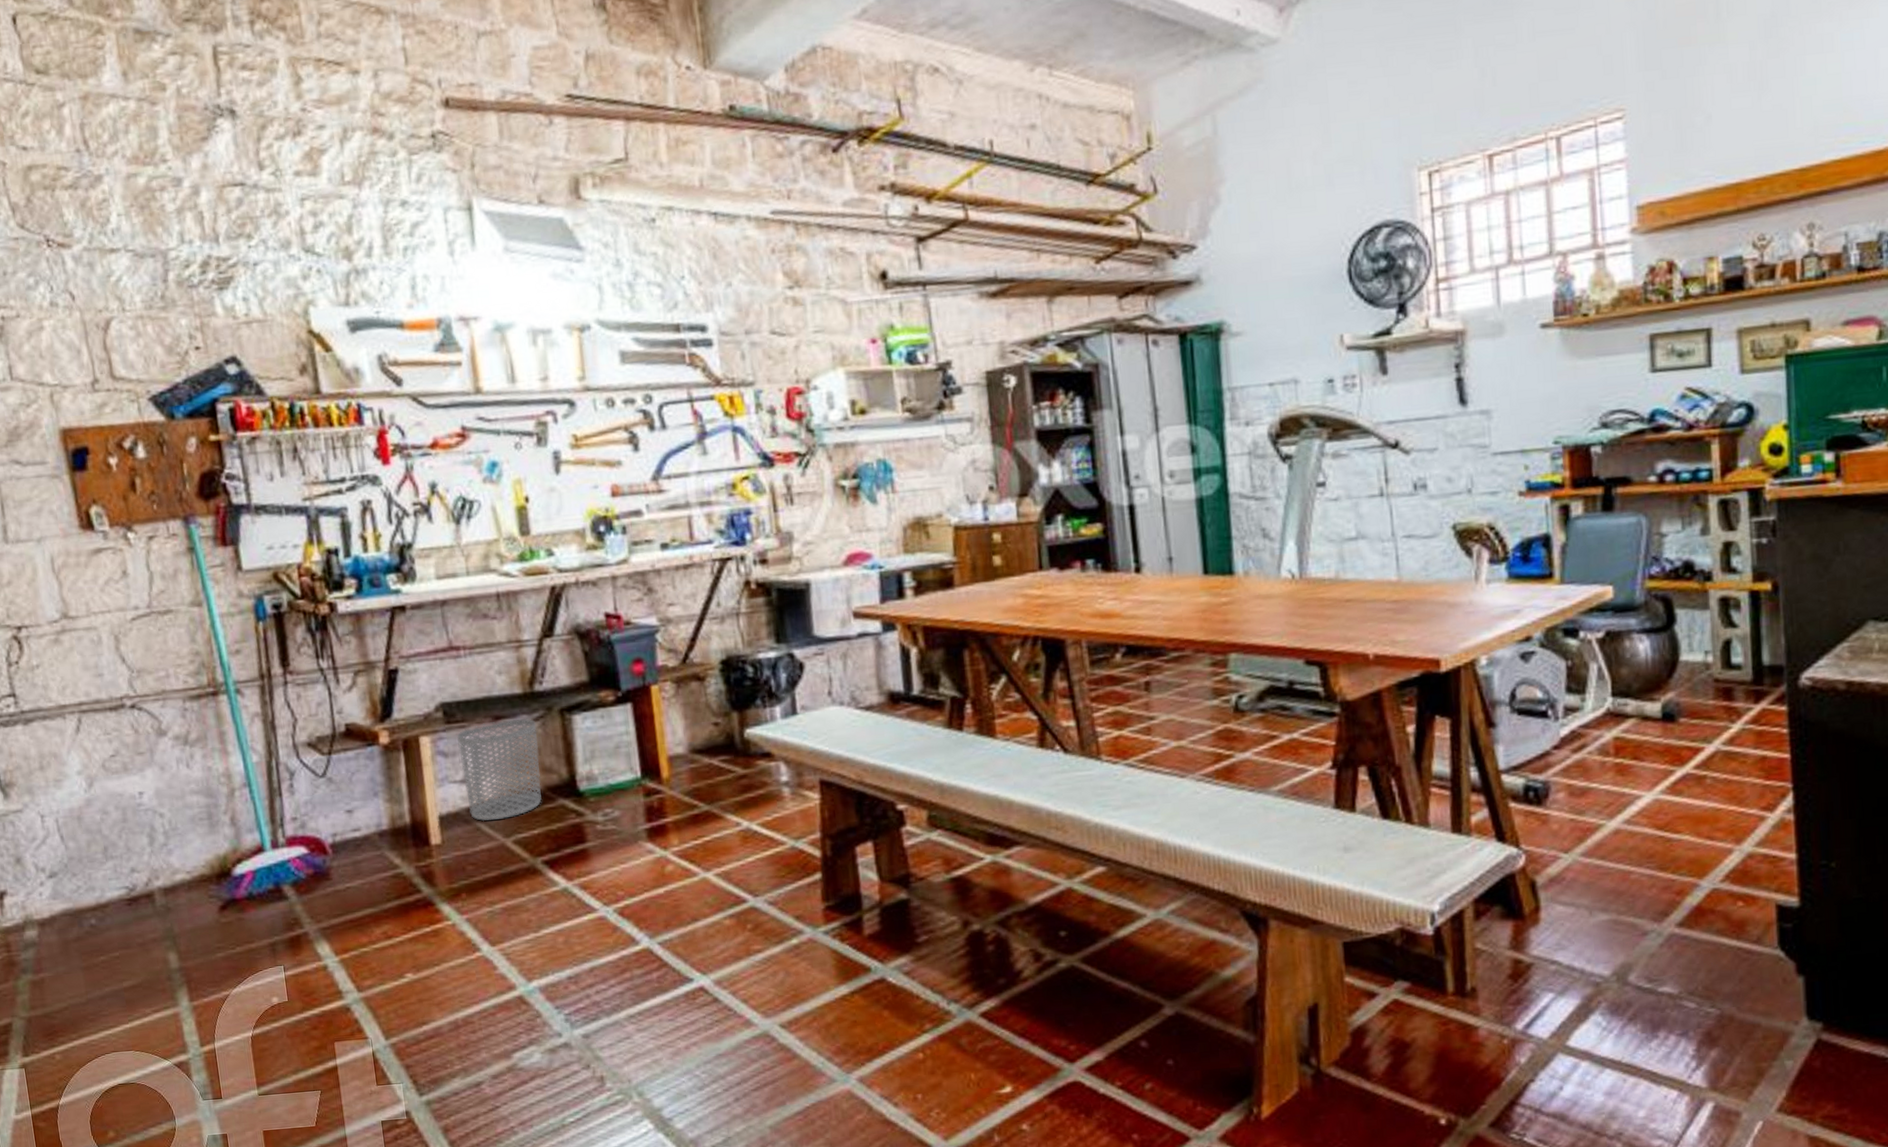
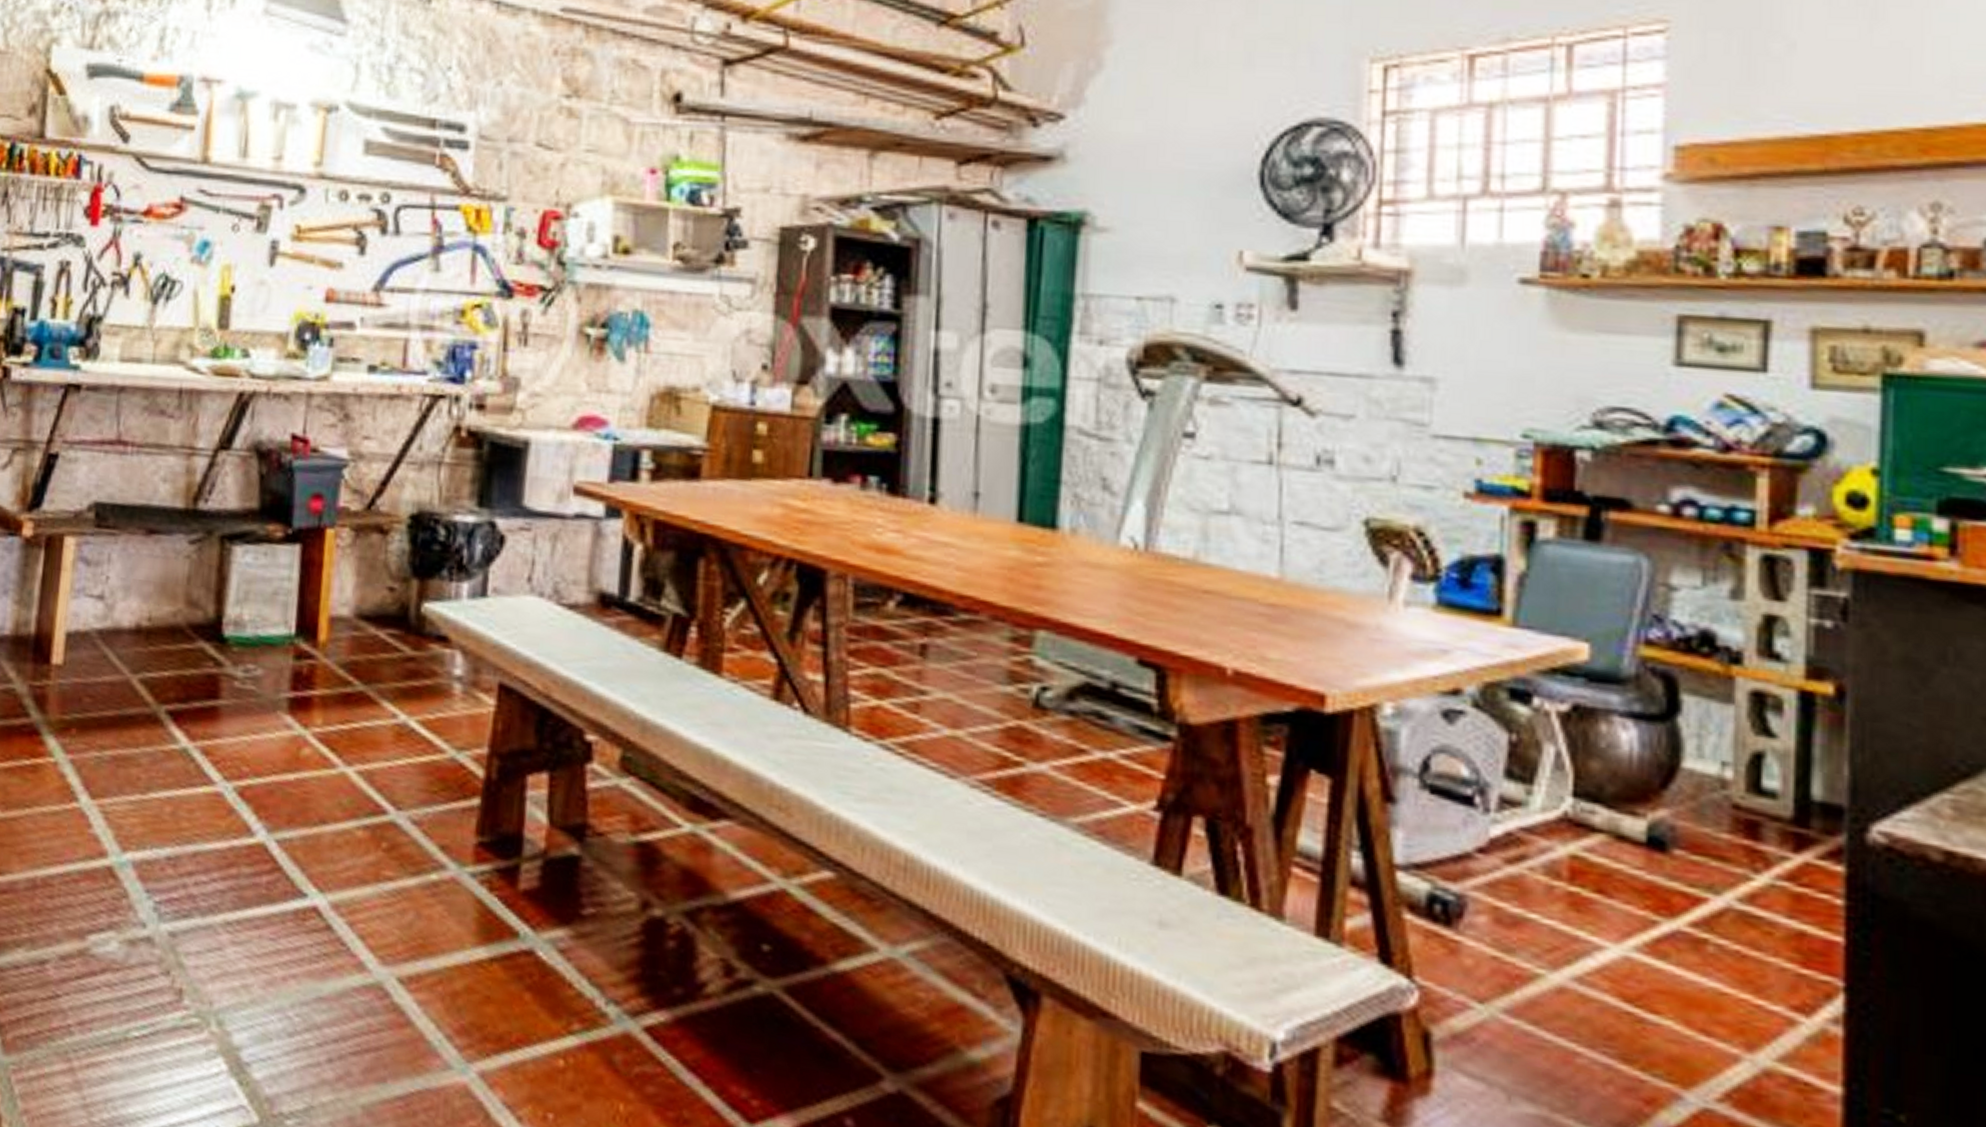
waste bin: present [457,718,542,822] -> none [100,535,192,651]

